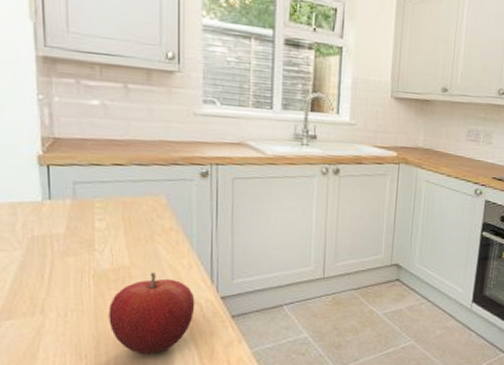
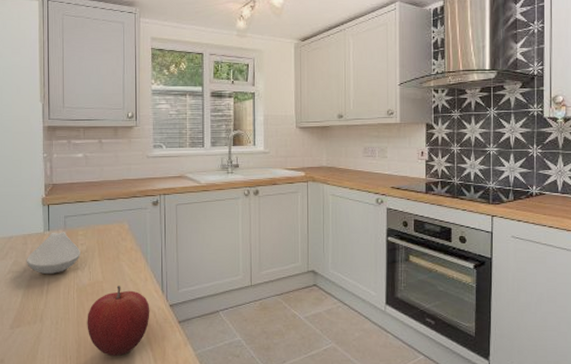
spoon rest: none [16,202,98,256] -> present [26,232,80,275]

